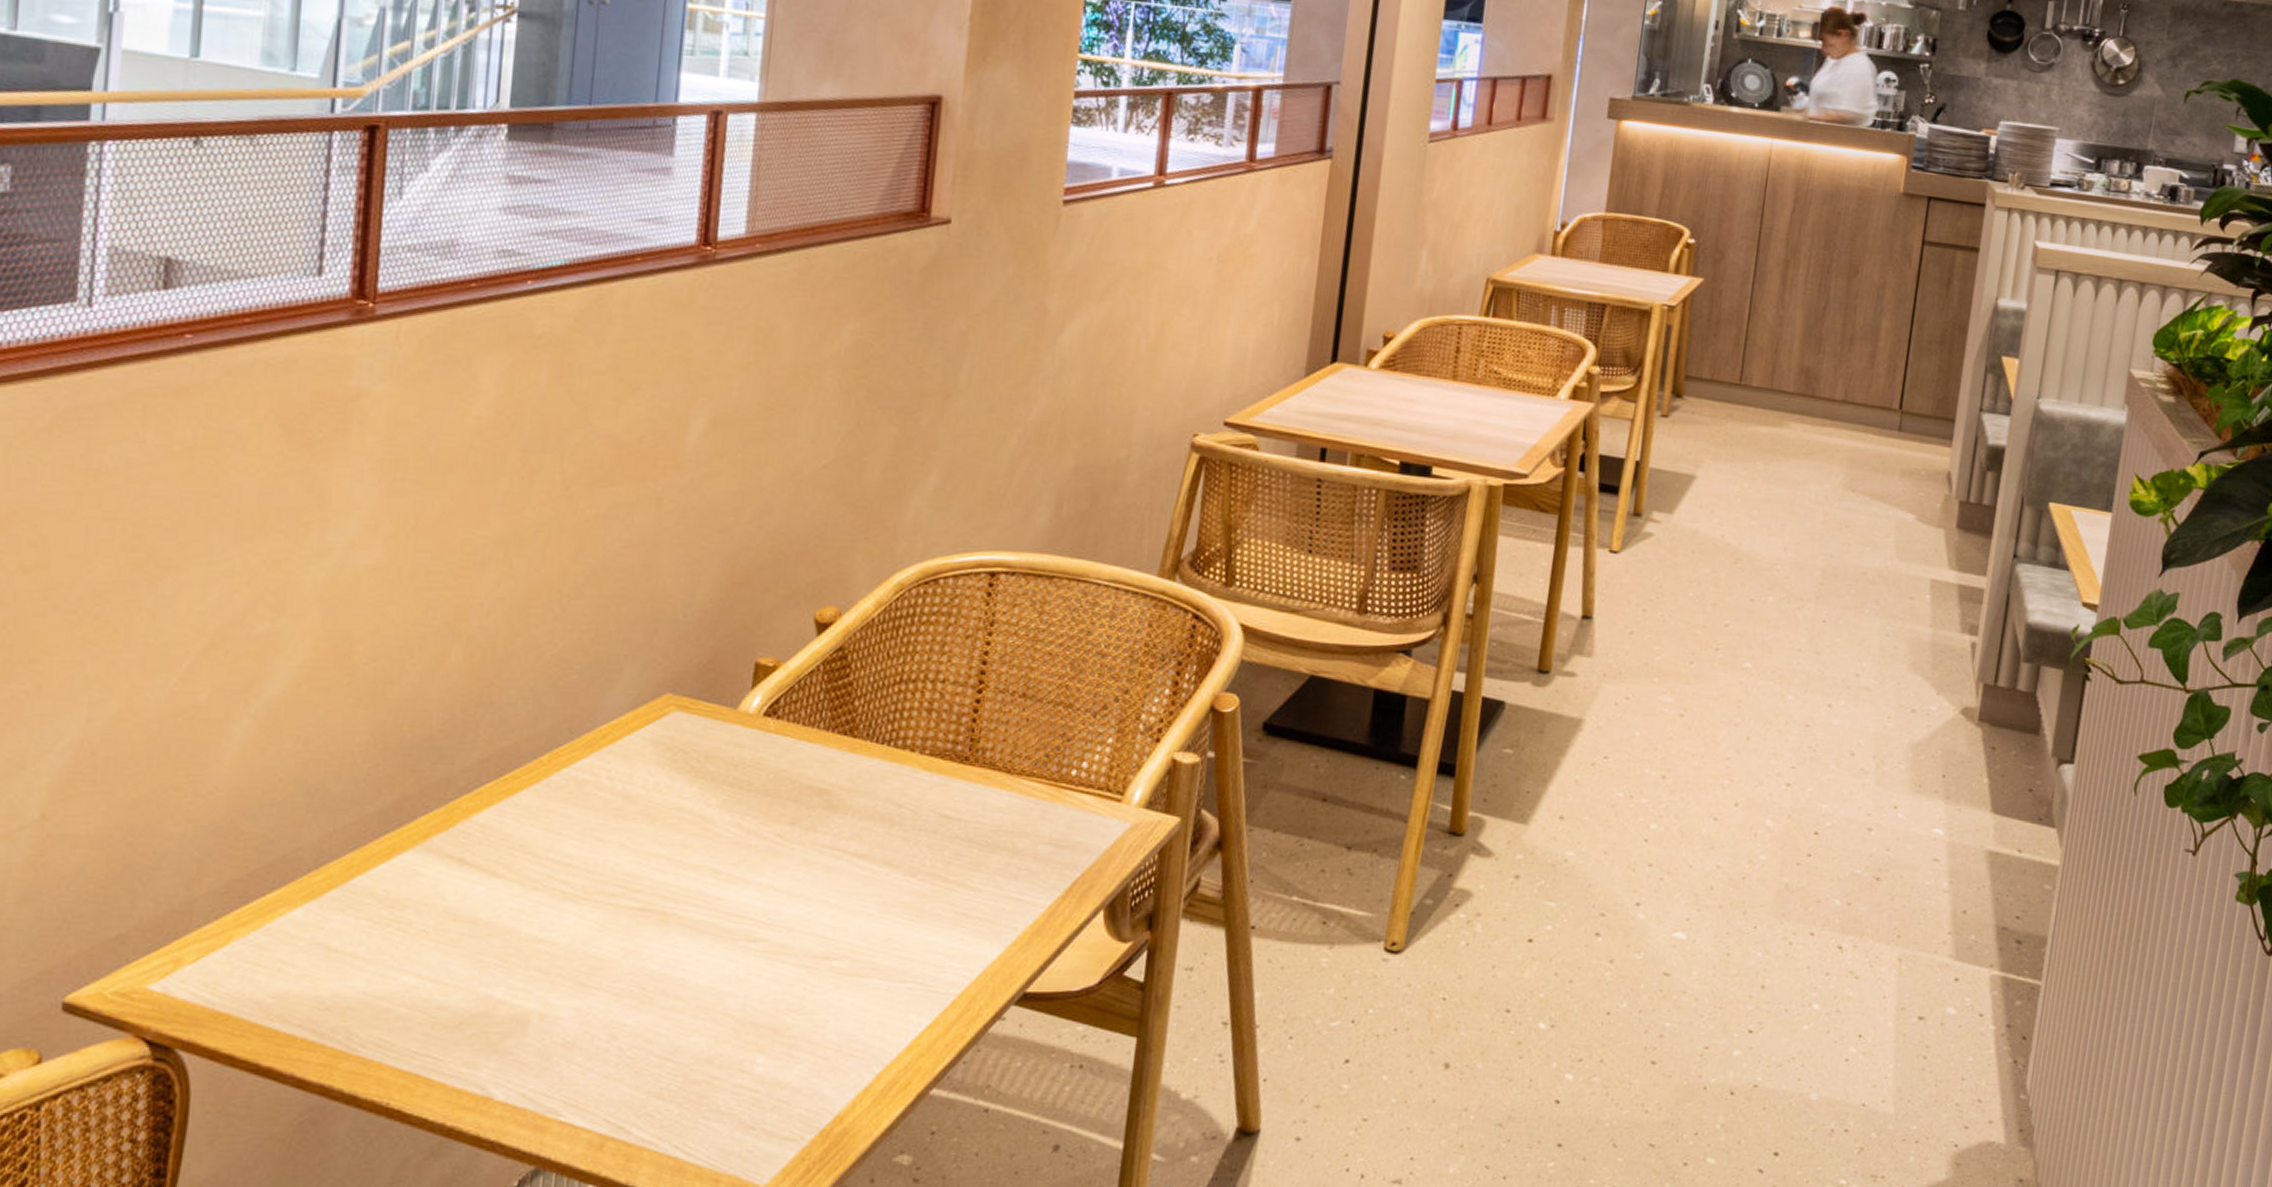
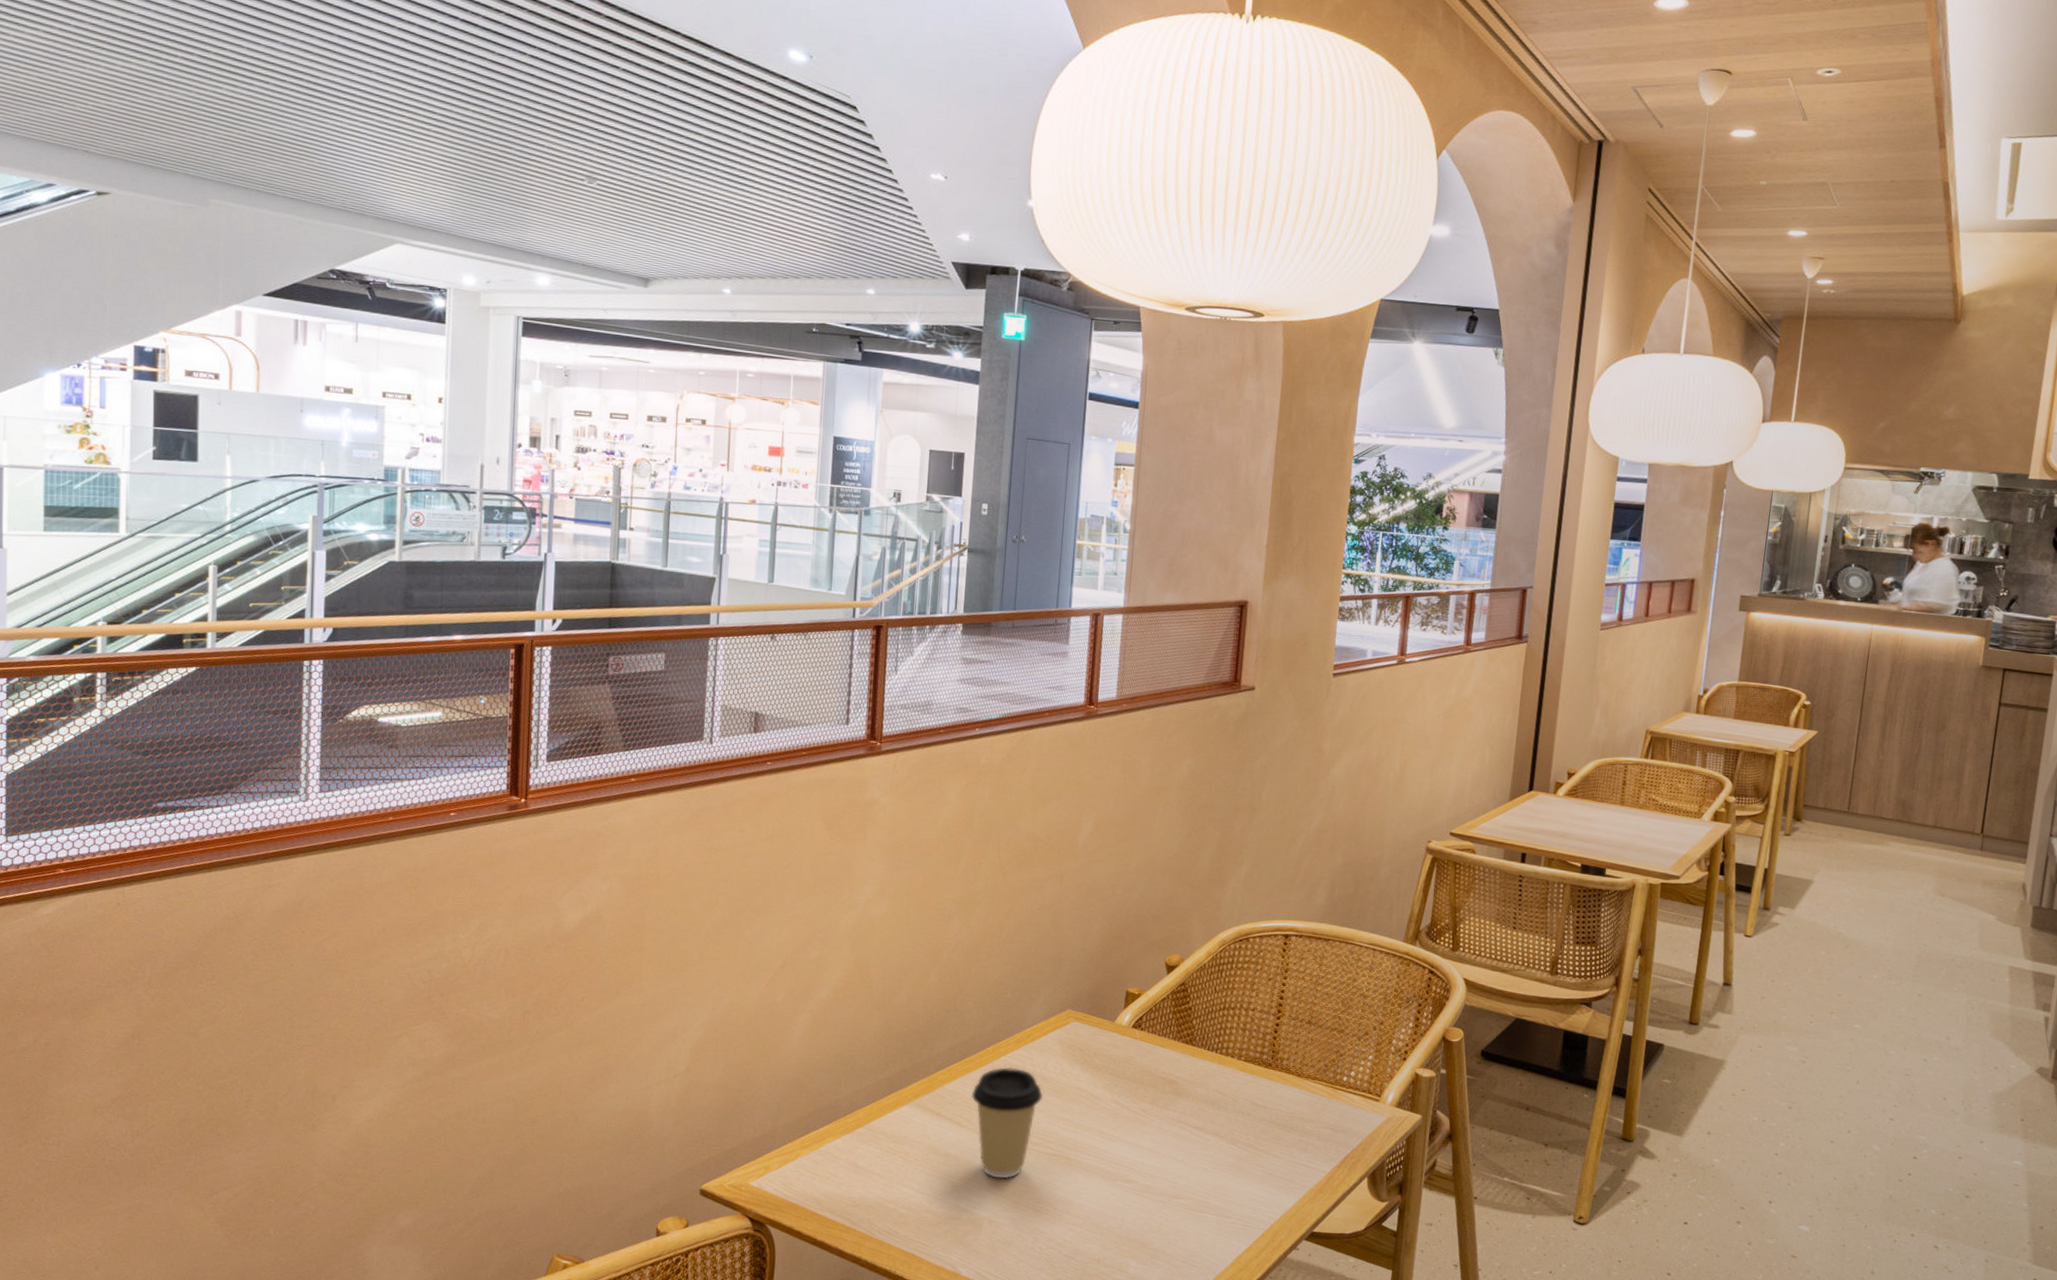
coffee cup: none [513,783,627,951] -> present [971,1067,1044,1179]

